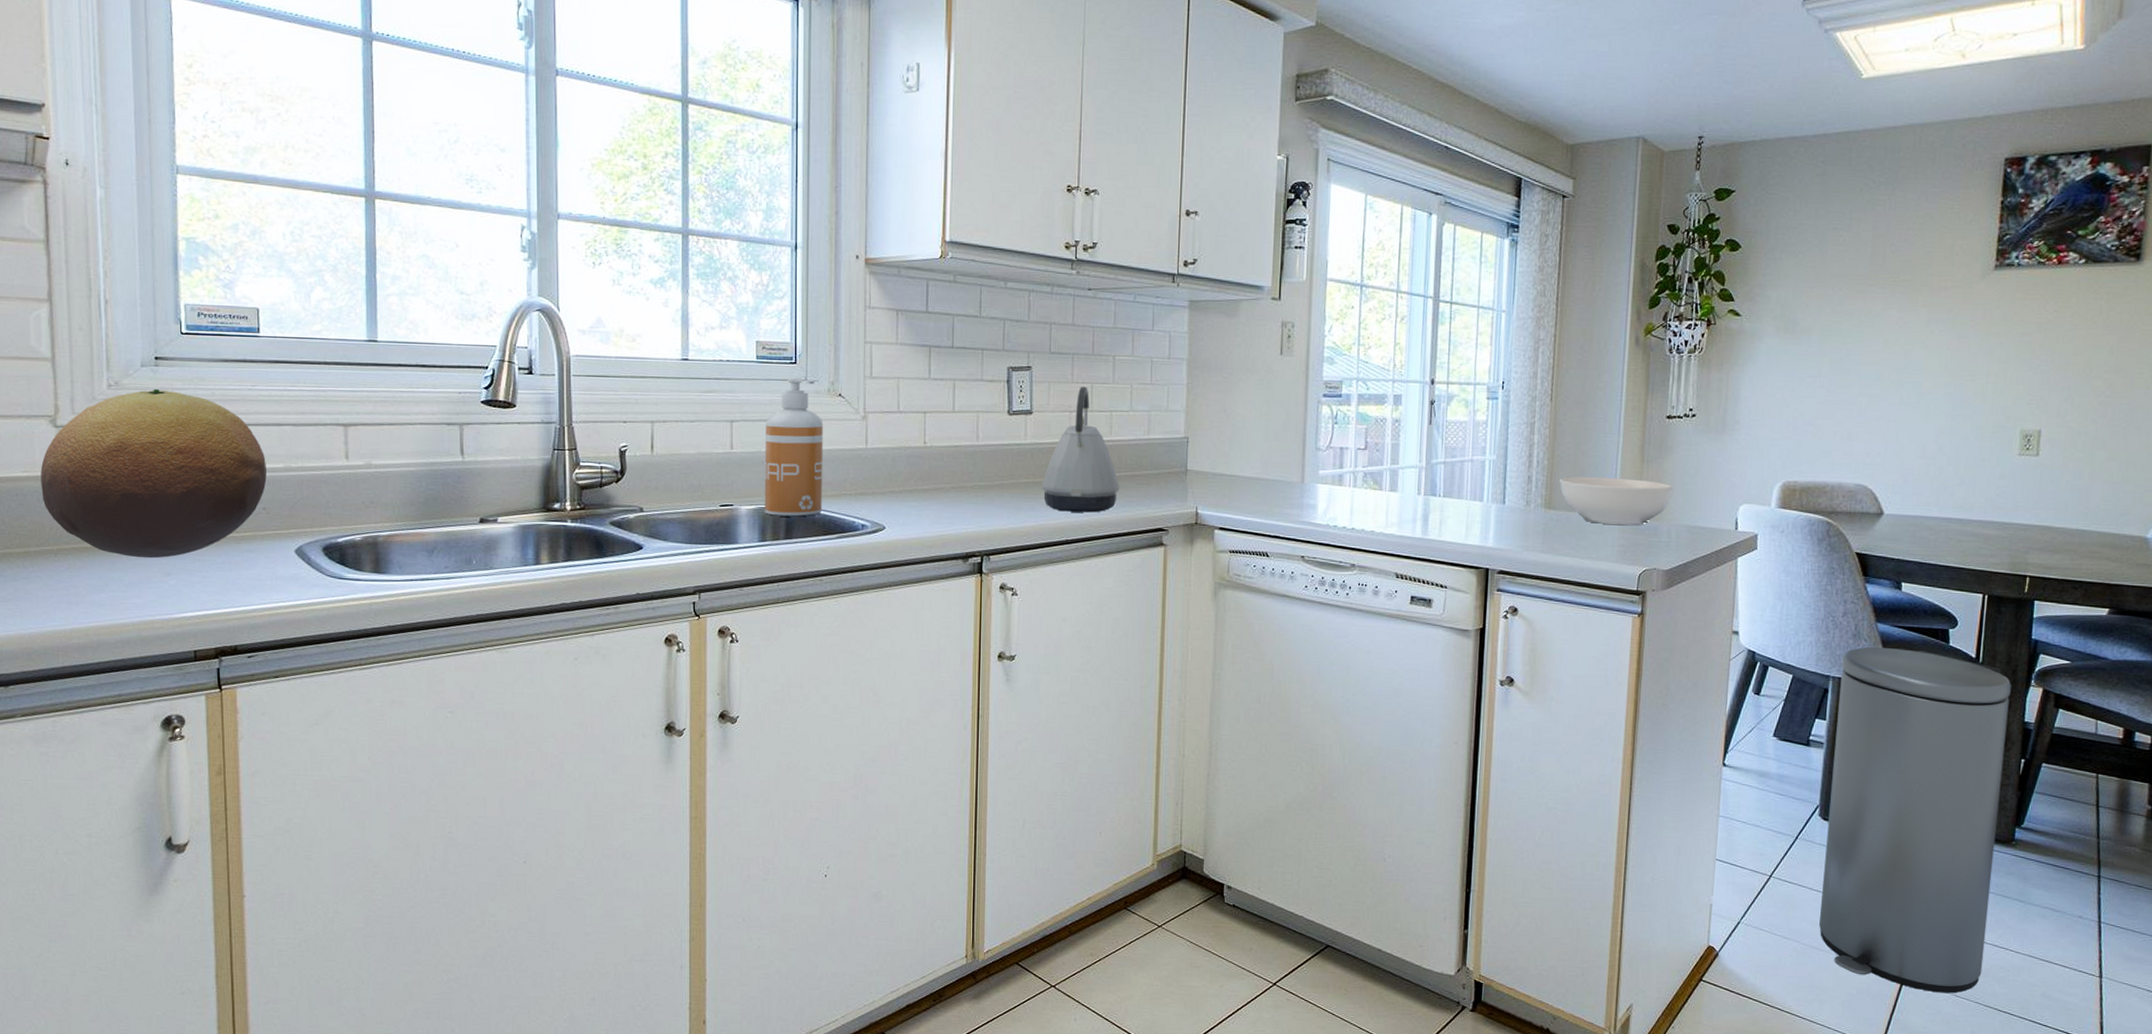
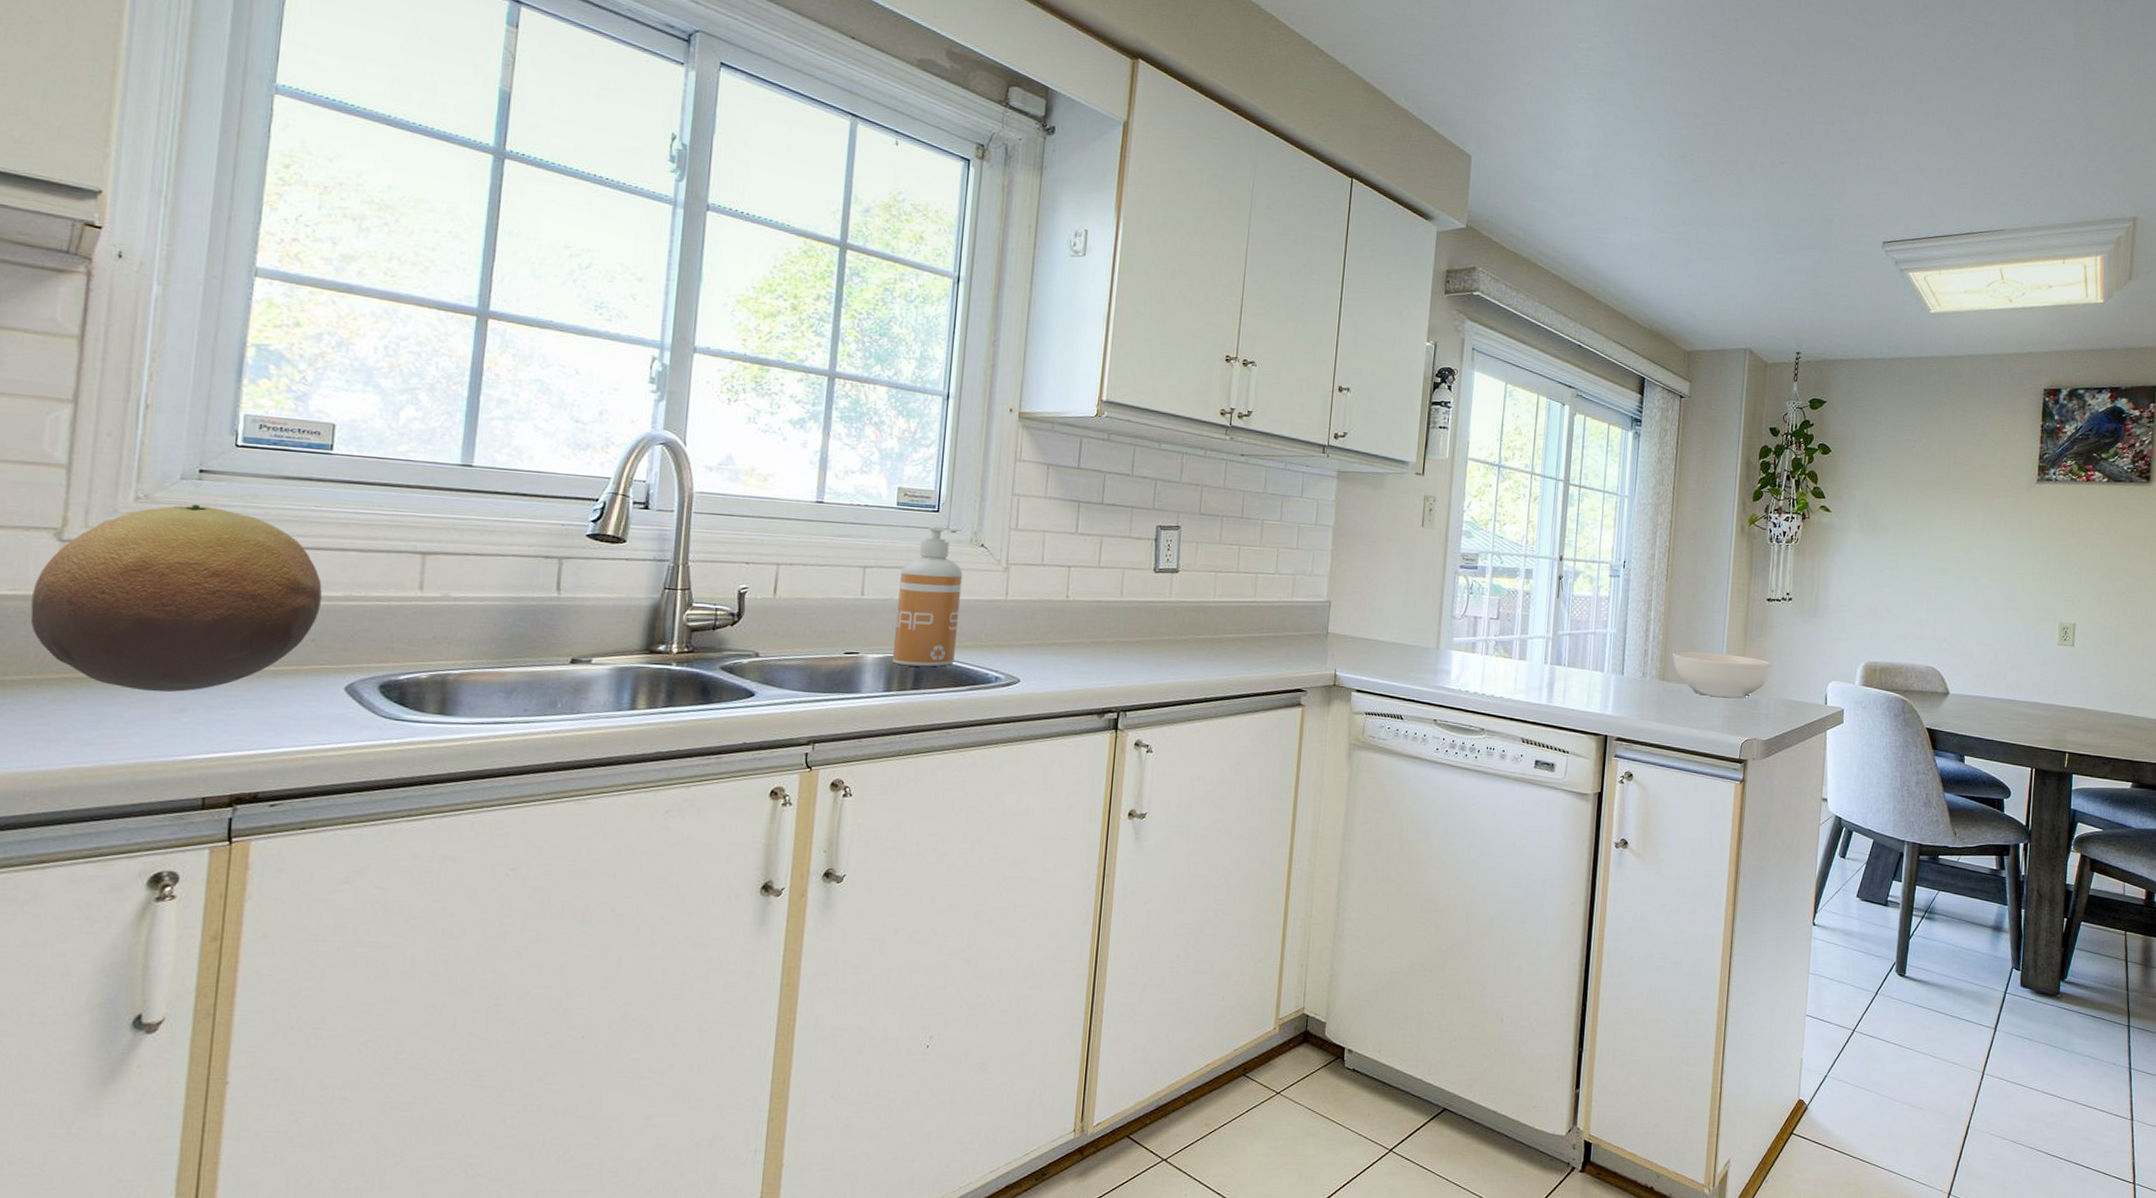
kettle: present [1041,386,1120,513] -> none [1183,548,1262,672]
pedal bin: present [1819,647,2012,993] -> none [1896,814,2056,1140]

